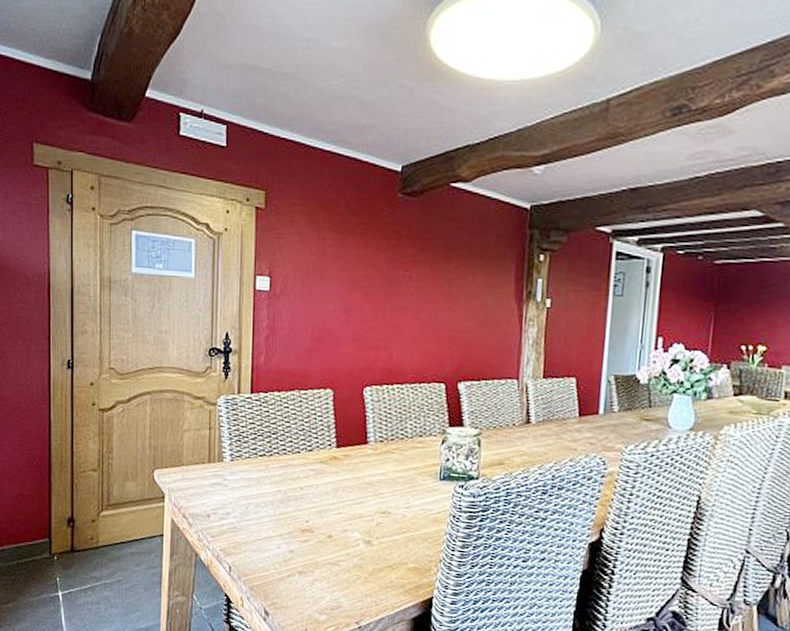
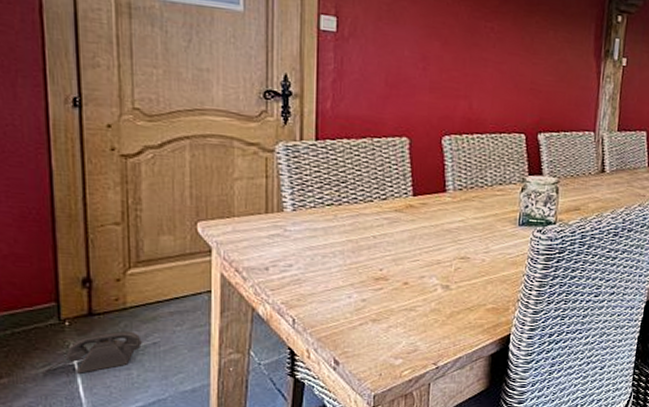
telephone: none [37,567,110,604] -> present [42,331,143,374]

